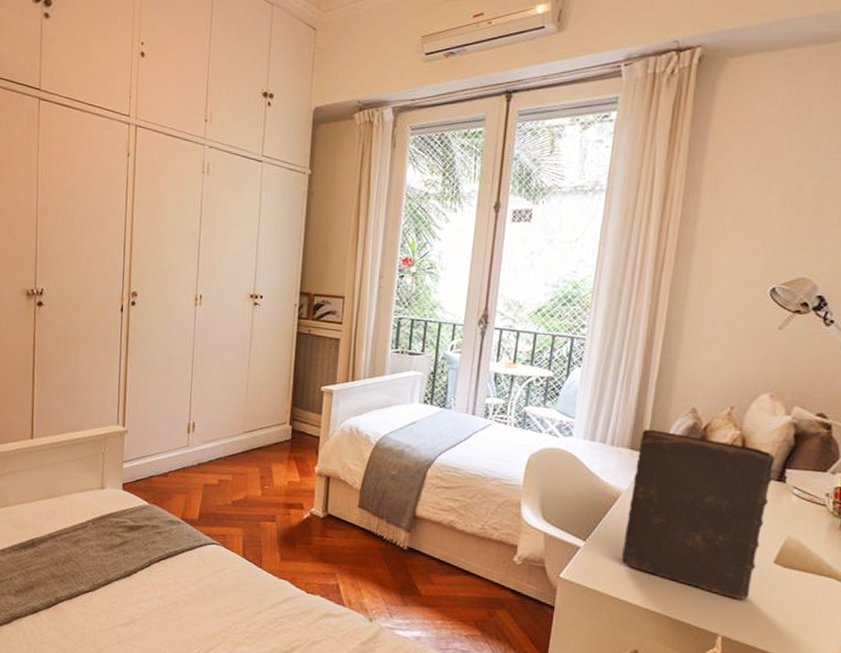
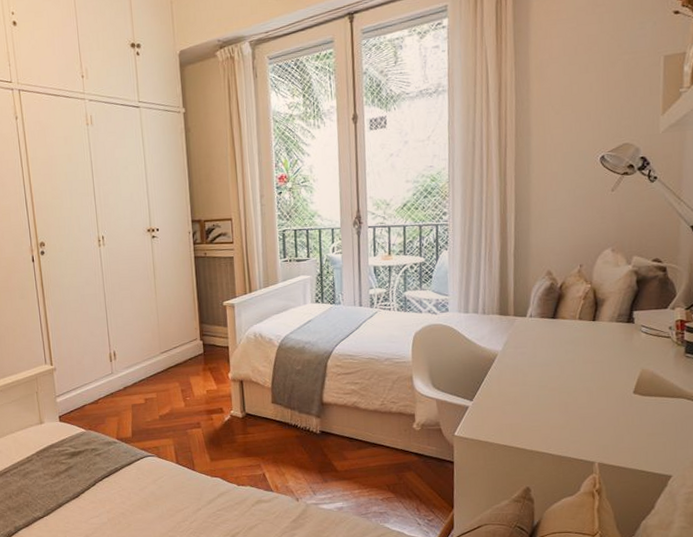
book: present [622,429,775,599] -> none [504,294,623,429]

